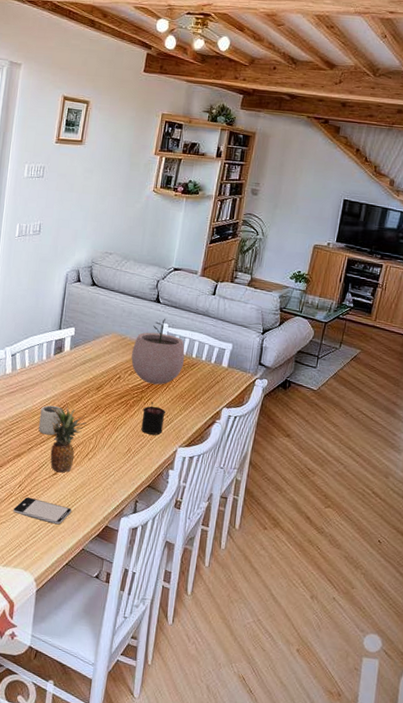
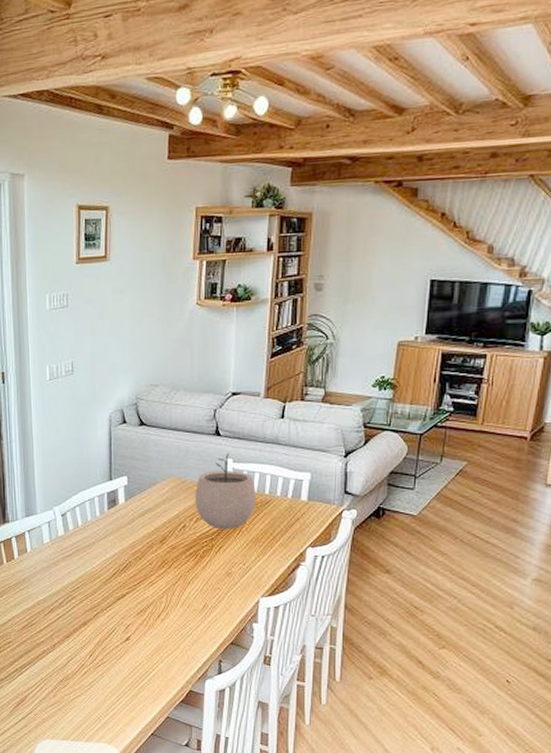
smartphone: present [13,497,72,525] -> none [87,667,151,694]
cup: present [38,405,61,436] -> none [102,566,126,598]
fruit: present [50,407,87,473] -> none [114,566,155,638]
candle: present [141,402,166,435] -> none [215,550,241,586]

